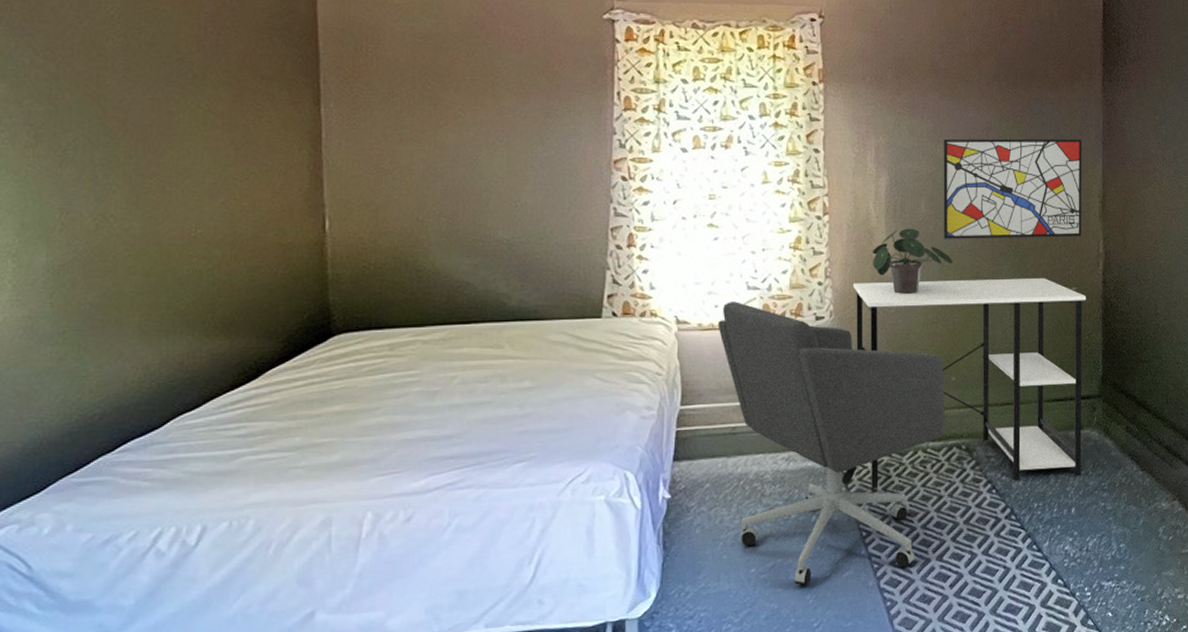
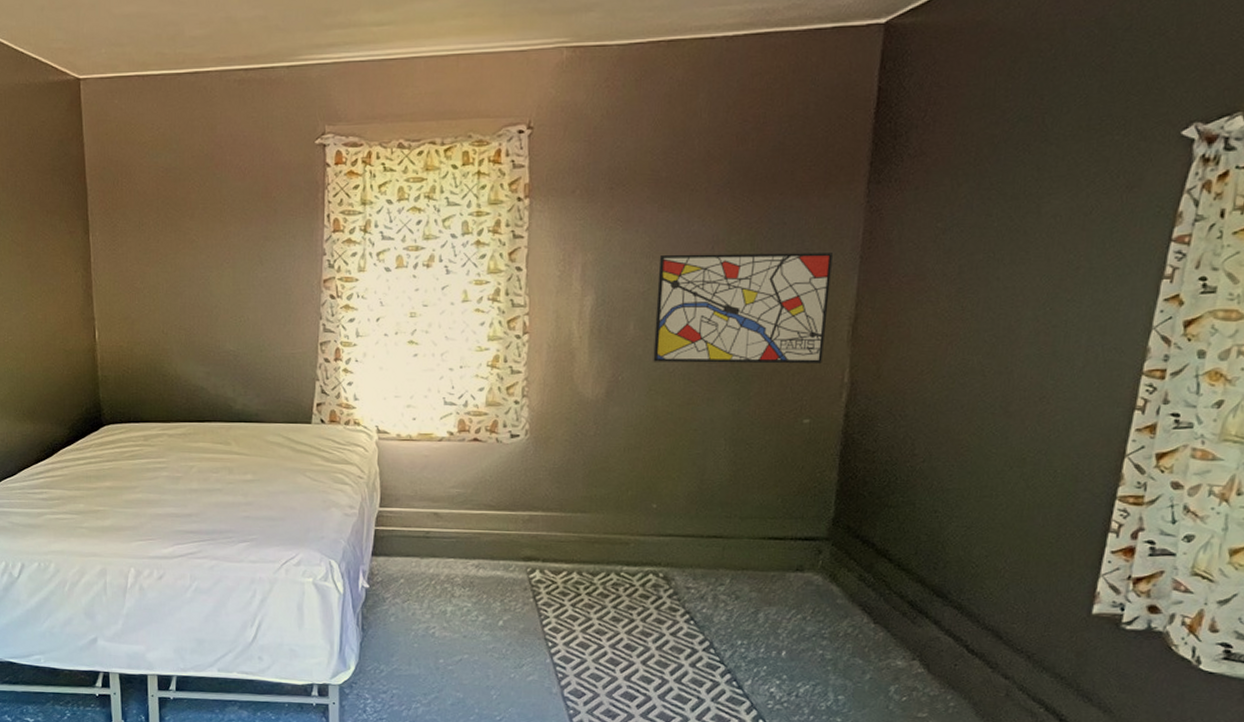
office chair: present [718,301,946,586] -> none [415,415,644,682]
desk: present [853,278,1087,489] -> none [551,403,822,619]
potted plant: present [873,228,952,295] -> none [573,349,662,418]

